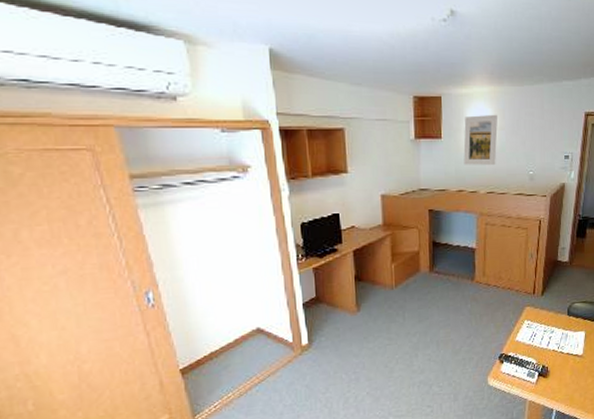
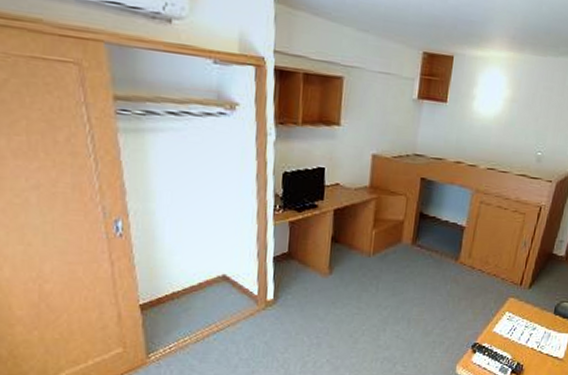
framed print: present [463,114,498,165] -> none [467,82,512,139]

